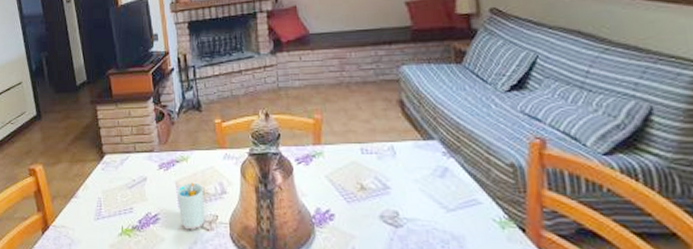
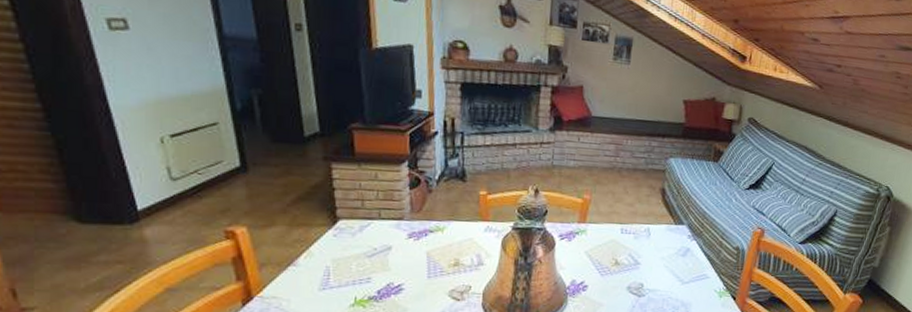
cup: present [177,182,205,230] -> none [427,253,458,300]

